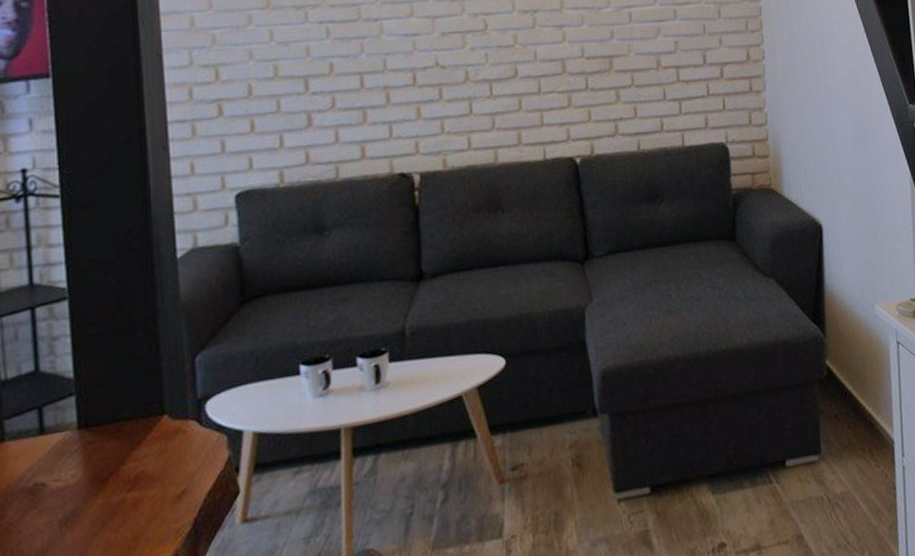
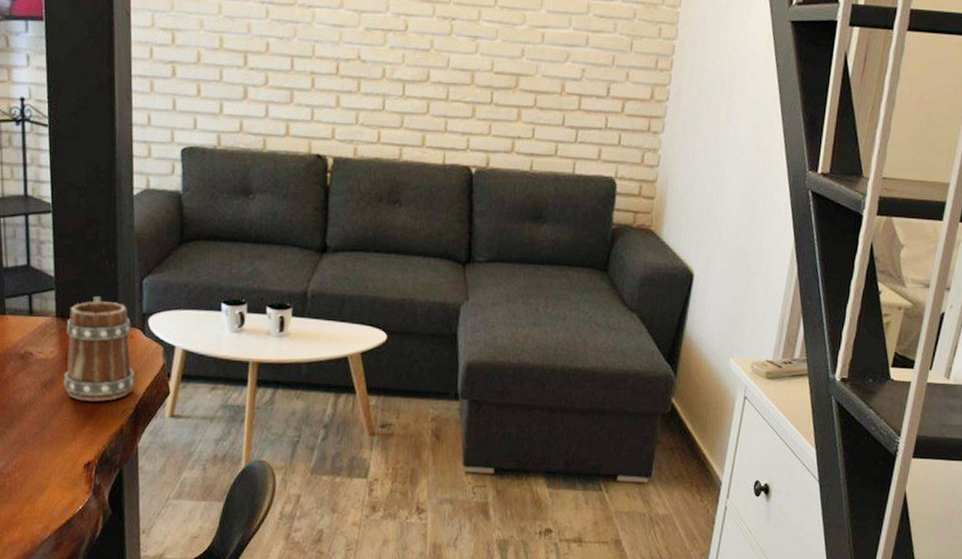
mug: none [91,390,193,531] -> present [64,296,136,402]

